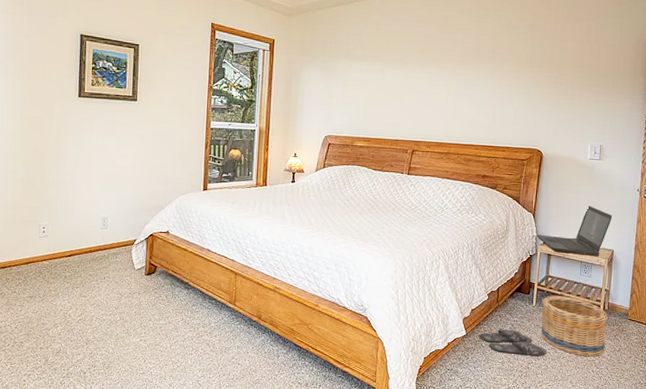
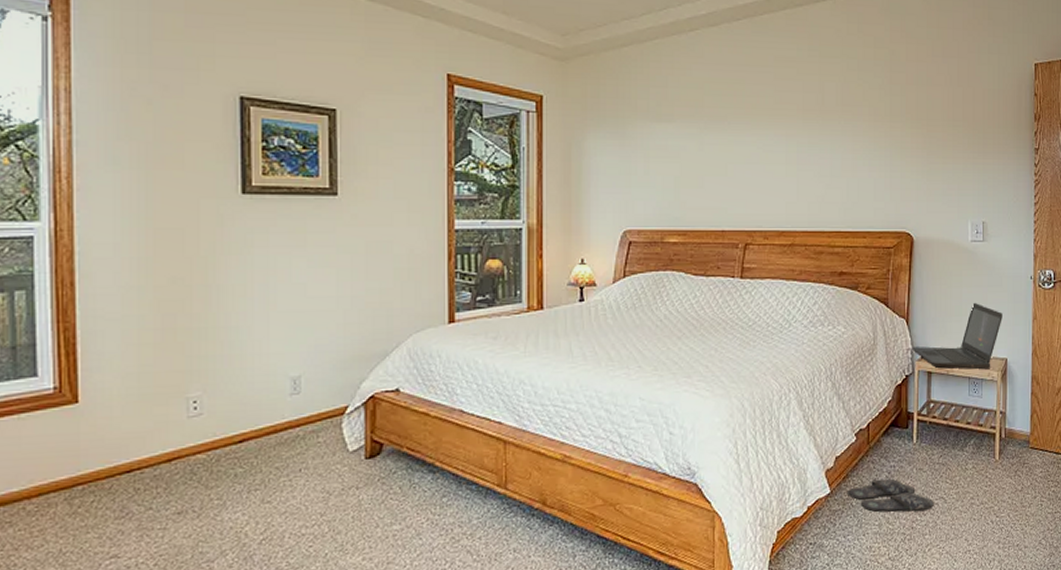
basket: present [541,295,608,357] -> none [925,425,1006,504]

